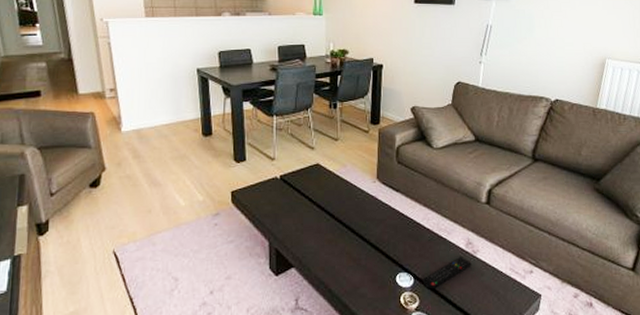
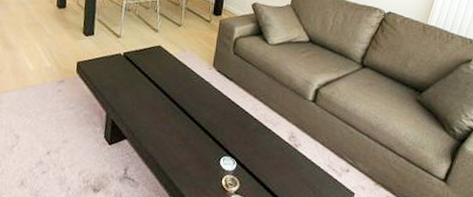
remote control: present [422,256,472,290] -> none [244,147,292,176]

